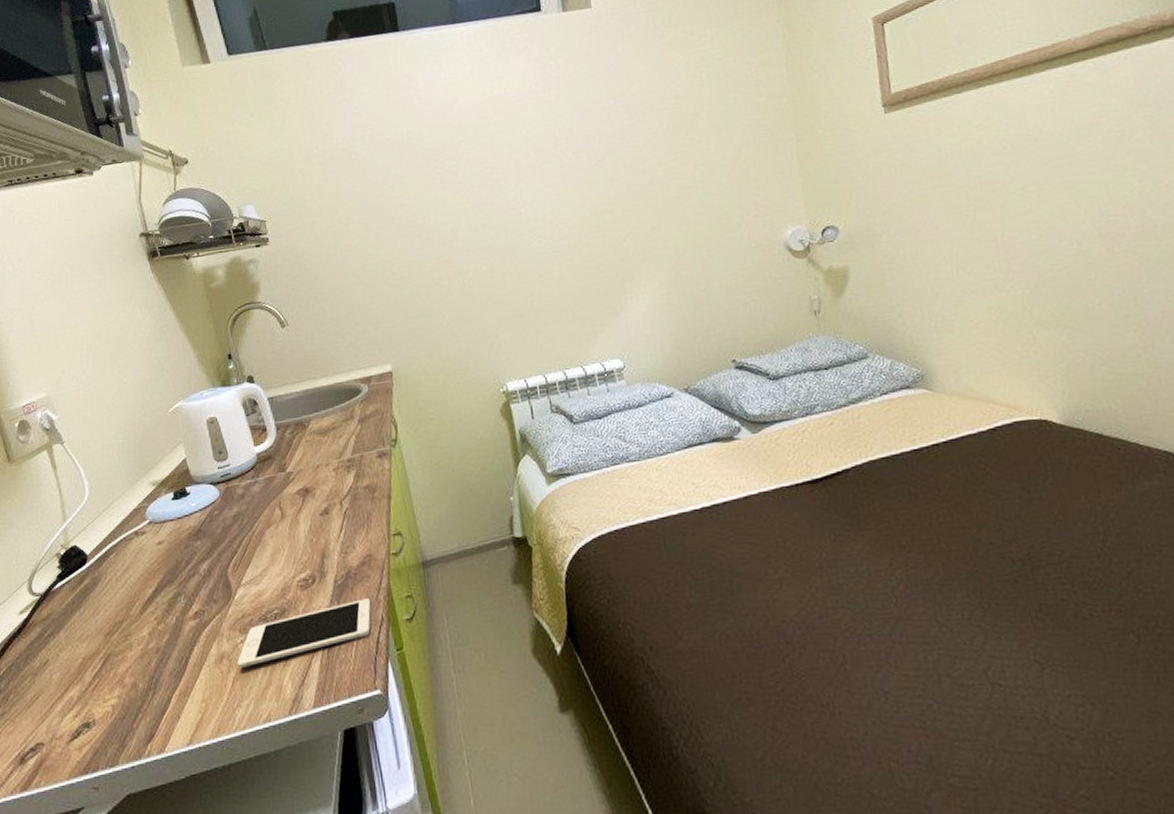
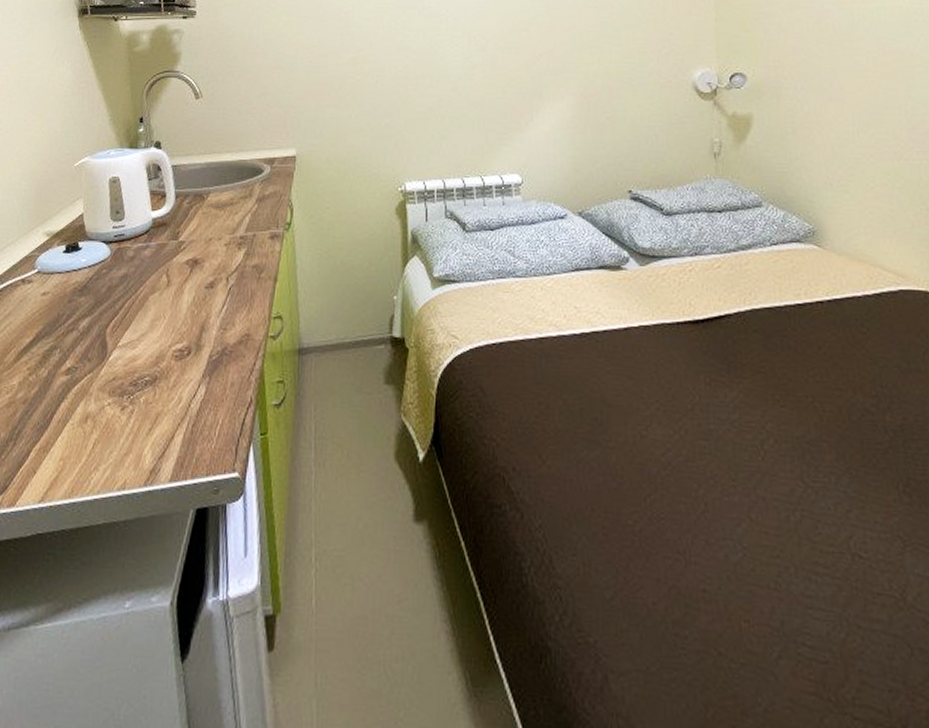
cell phone: present [238,598,372,669] -> none [101,378,243,432]

